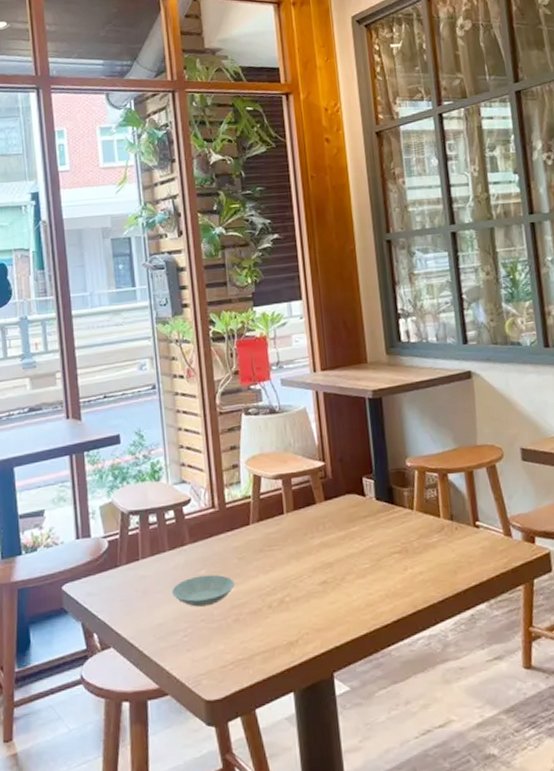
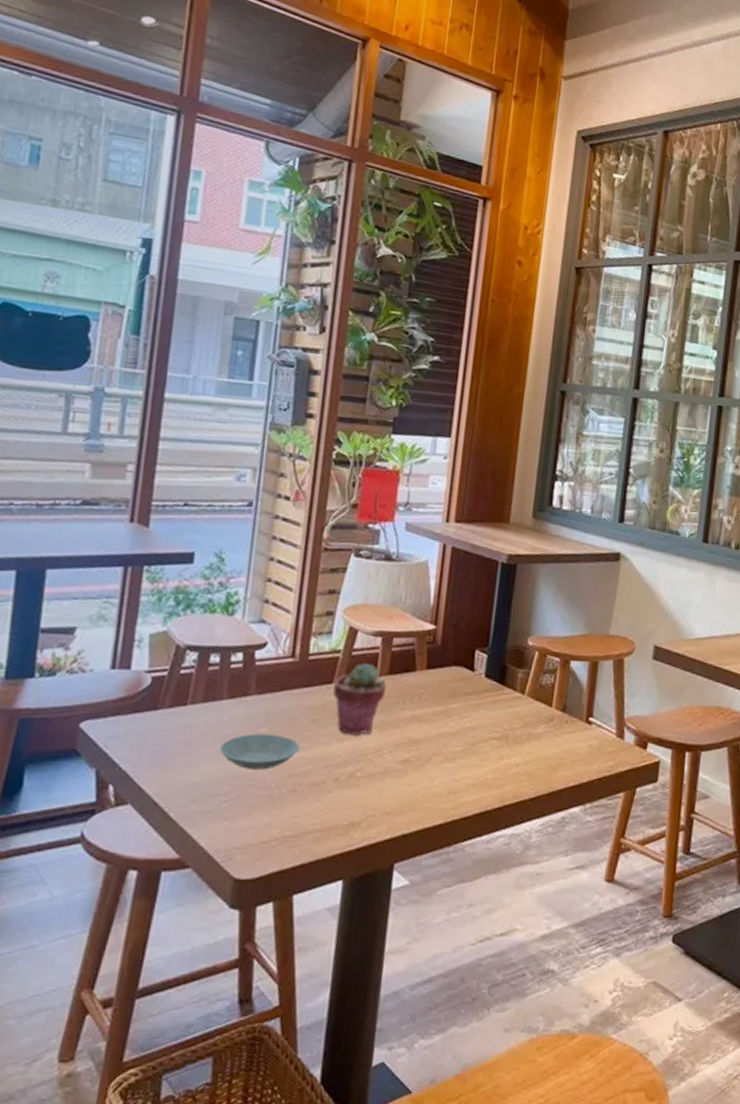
potted succulent: none [251,503,295,568] -> present [333,662,388,737]

